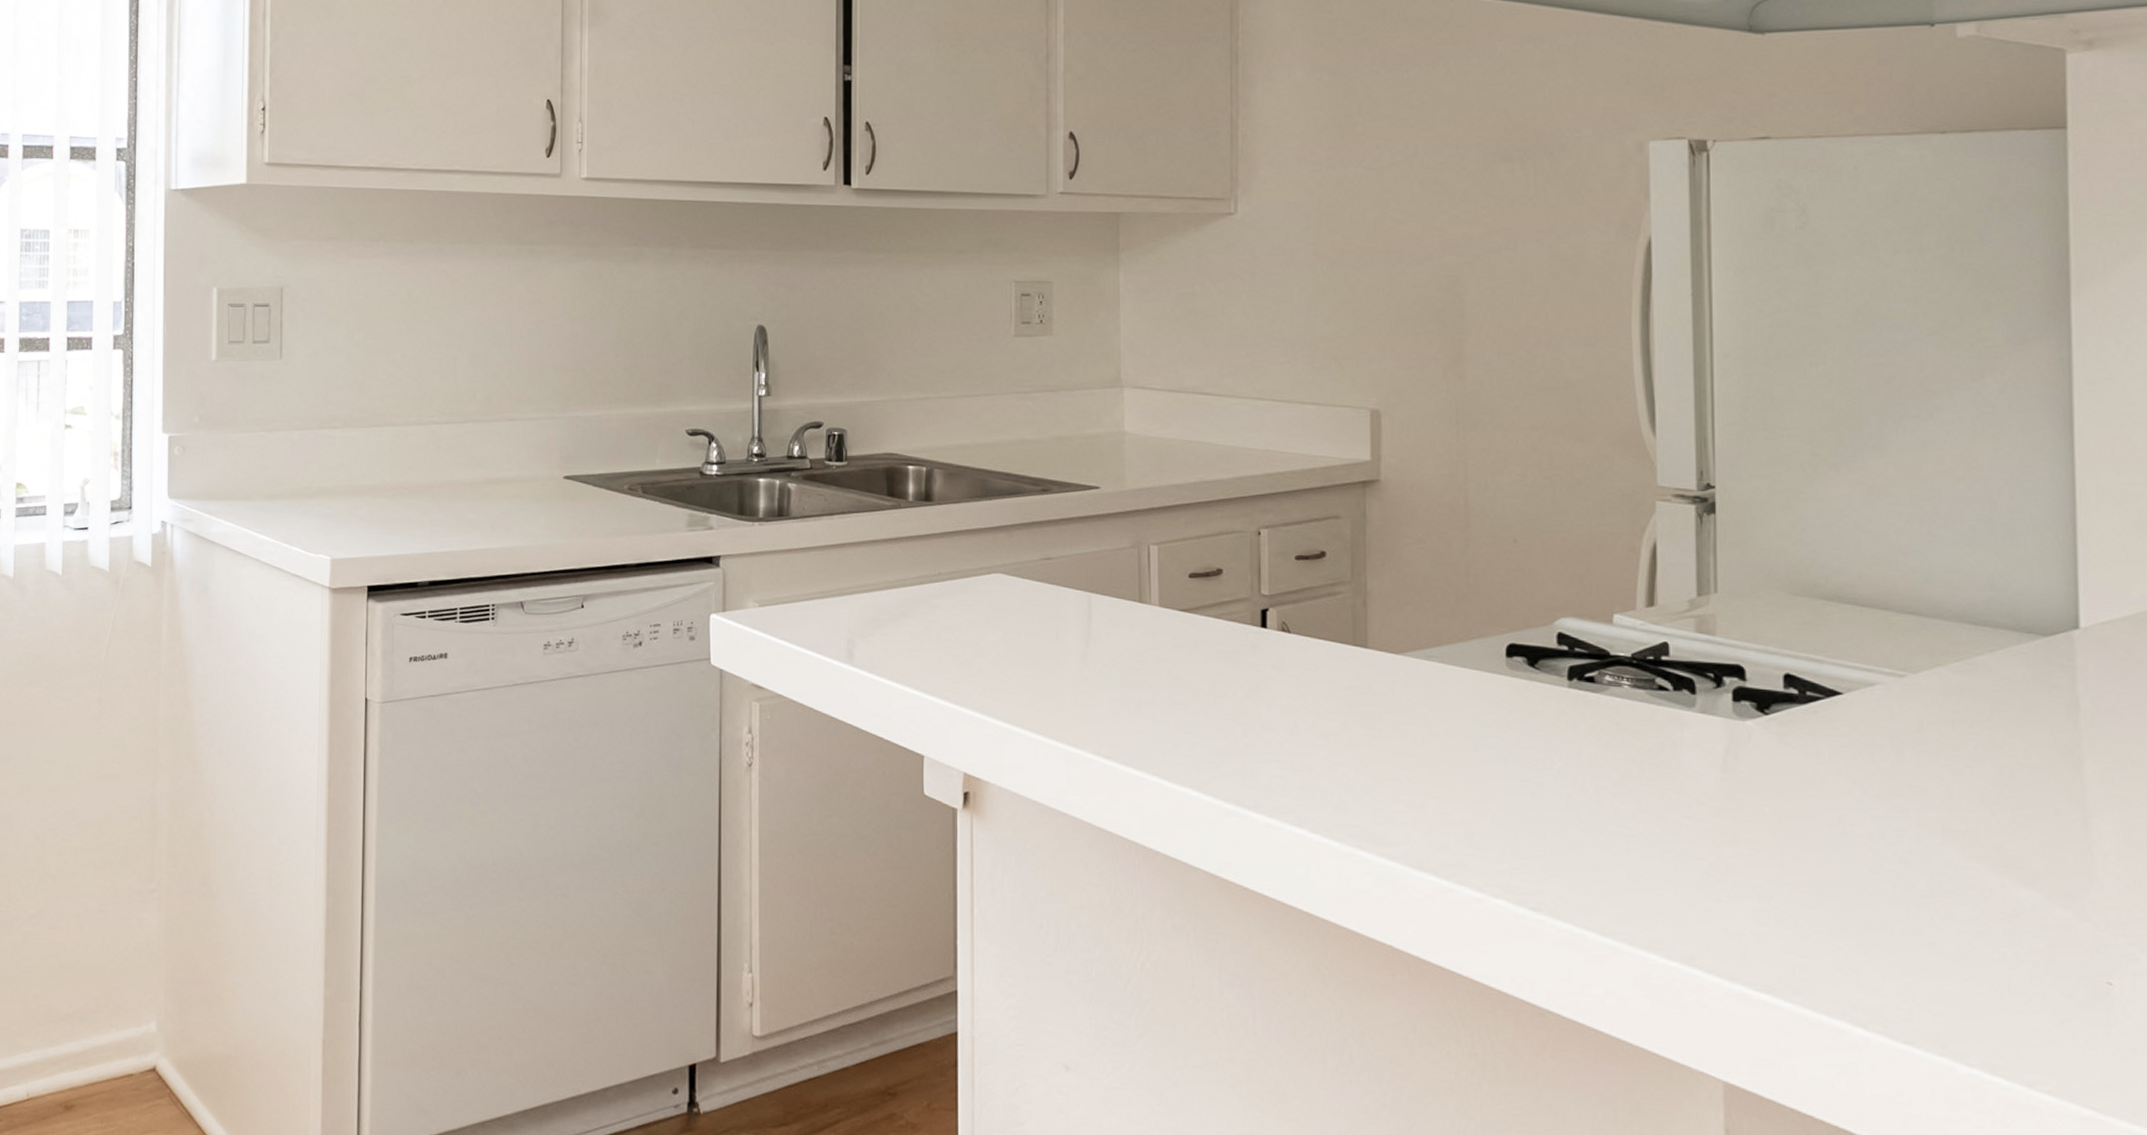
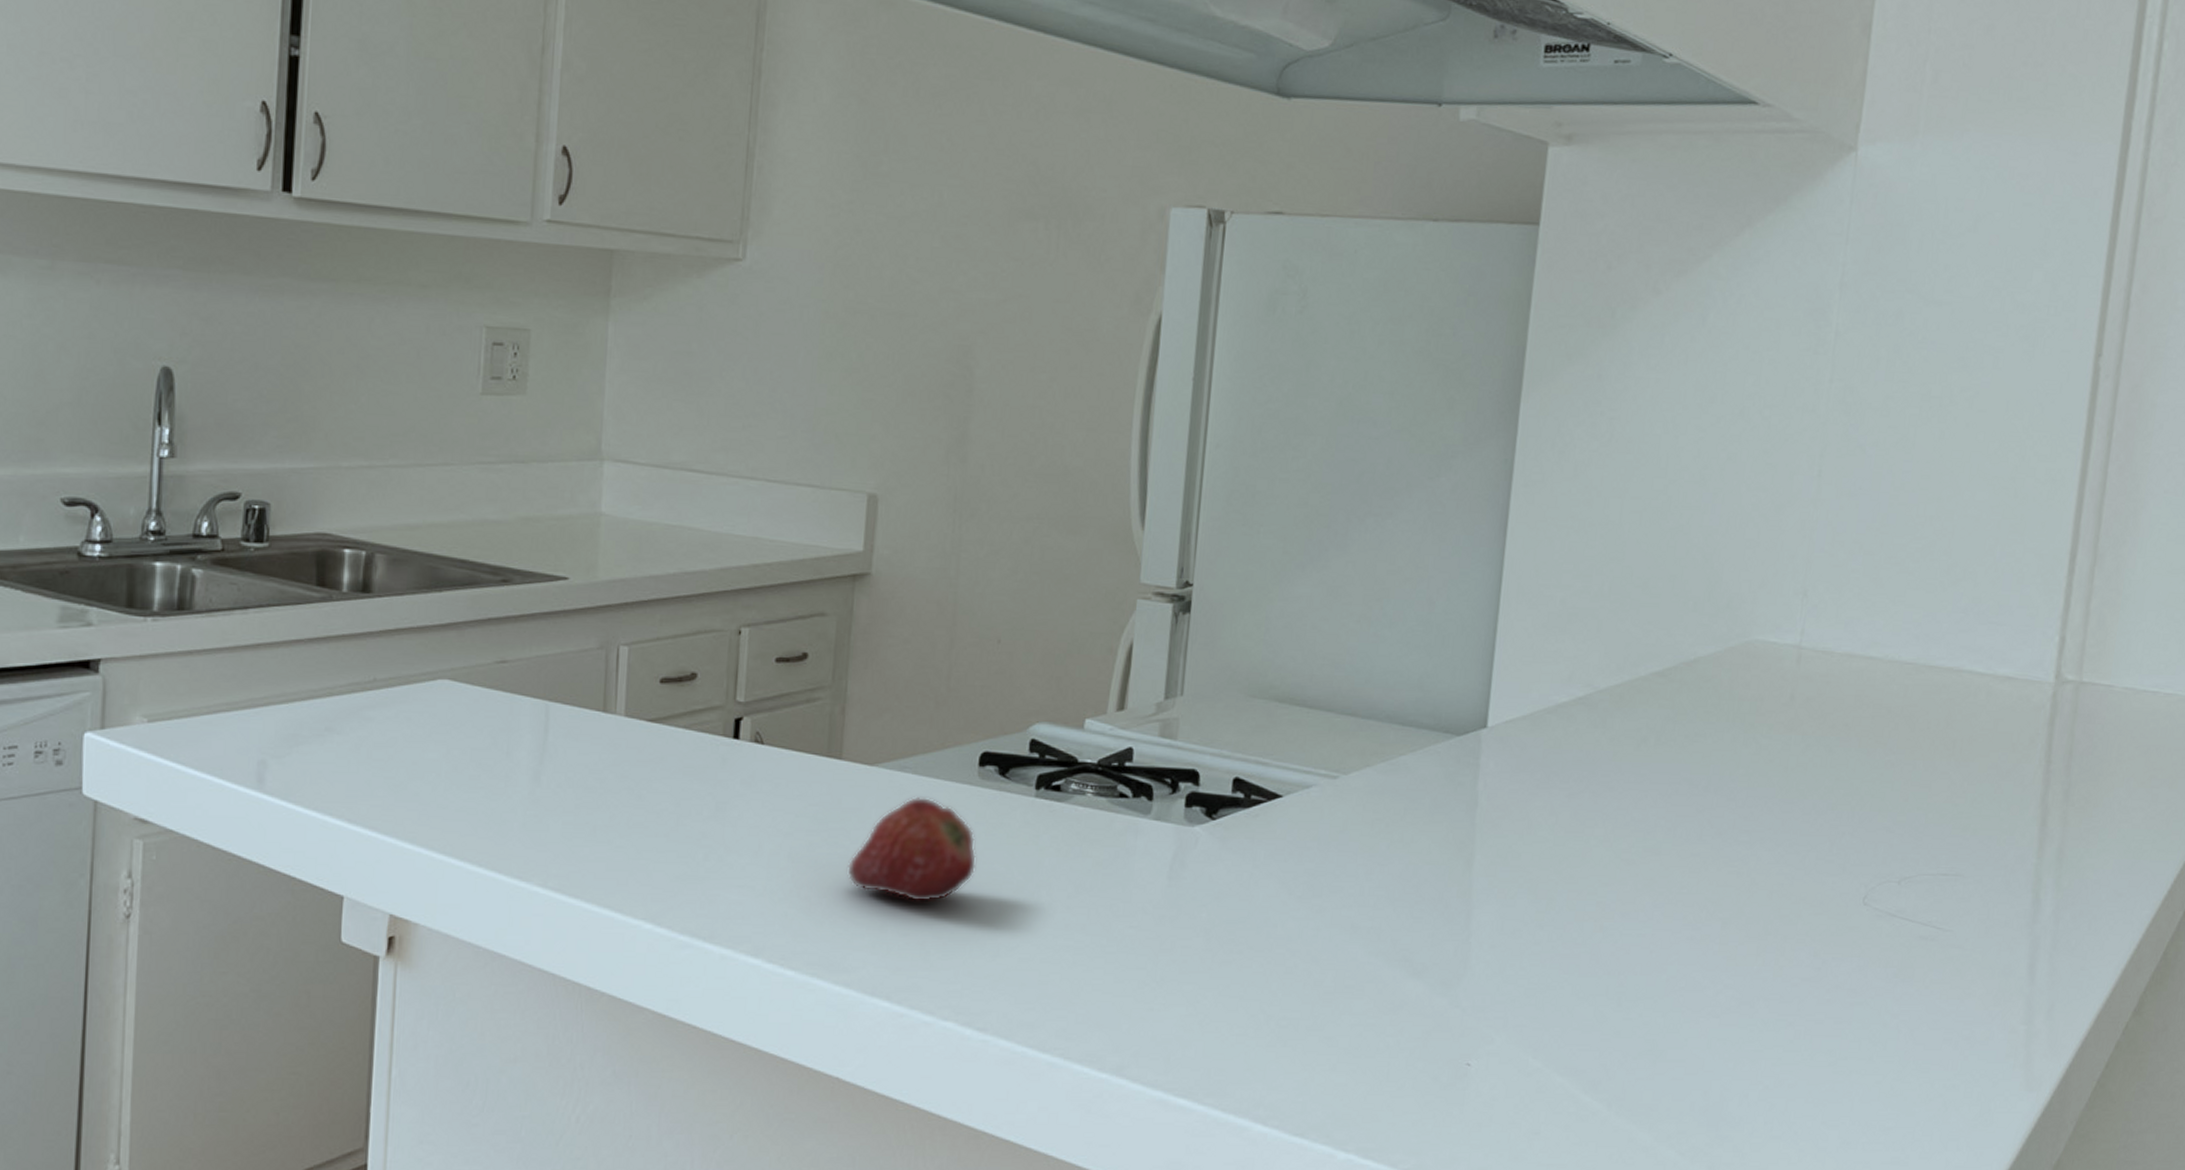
fruit: none [1383,684,1514,784] -> present [847,796,977,903]

